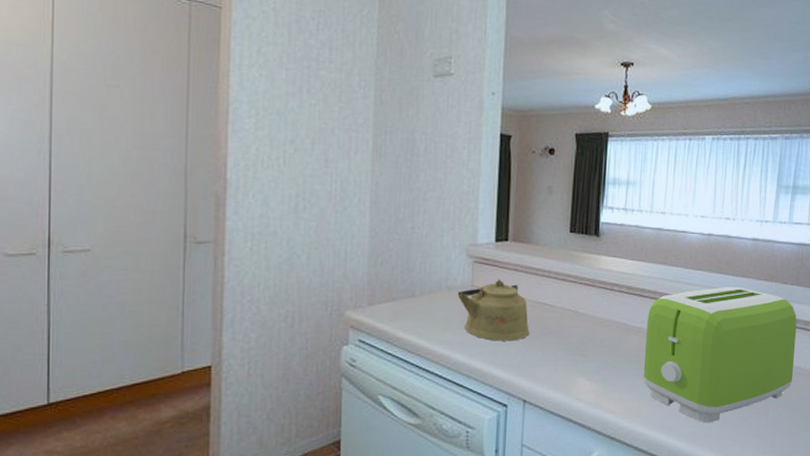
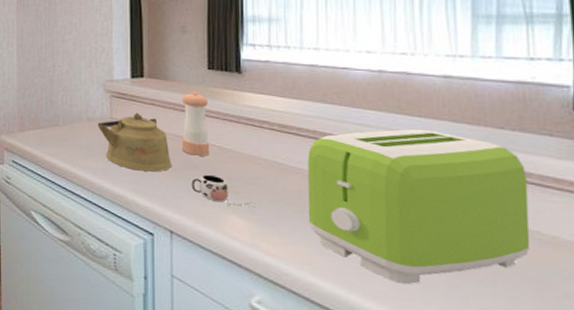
pepper shaker: none [541,256,568,321] -> present [182,92,210,156]
mug: none [546,339,602,370] -> present [191,174,256,208]

